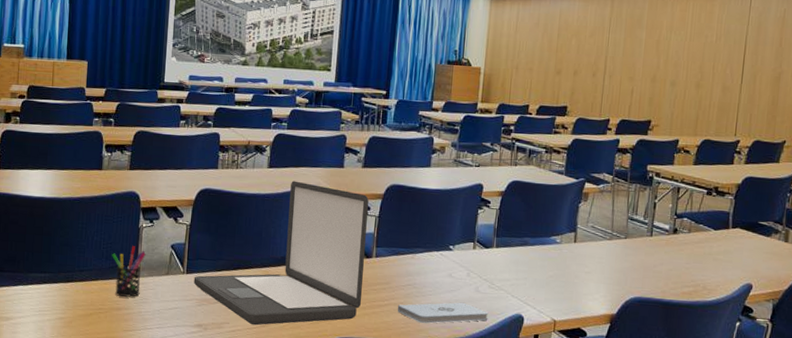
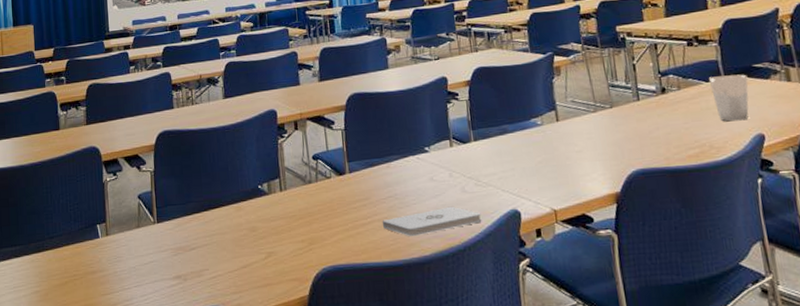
pen holder: present [112,246,146,297] -> none [80,203,114,259]
laptop: present [193,181,369,326] -> none [165,107,344,268]
drinking glass: none [717,226,752,270] -> present [708,74,749,122]

